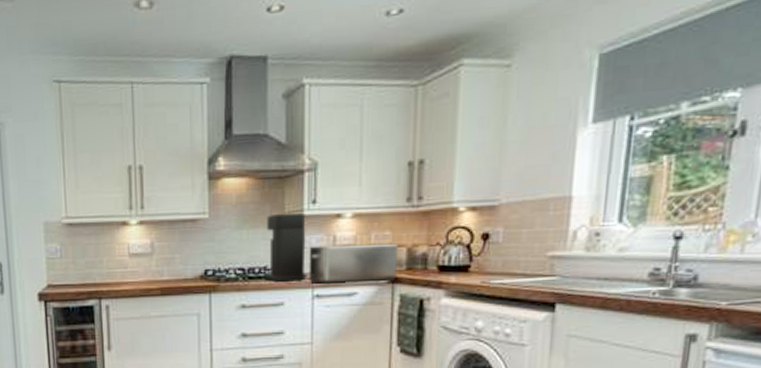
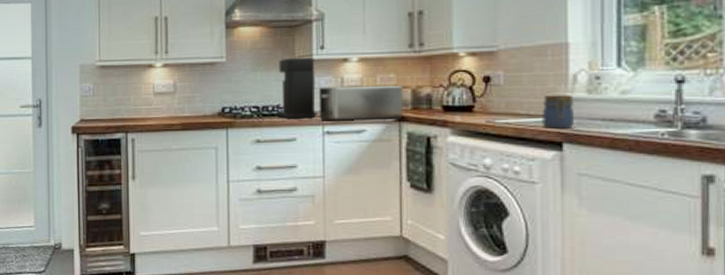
jar: none [537,251,571,289] -> present [542,93,575,129]

